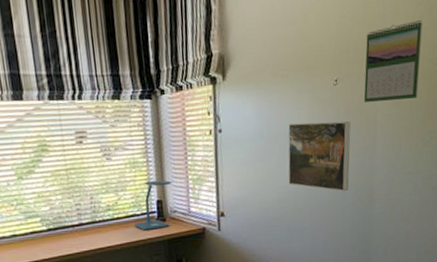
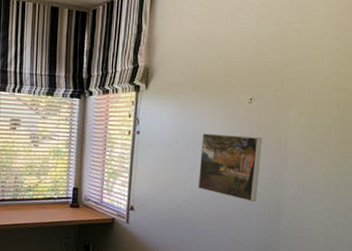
desk lamp: present [134,180,172,231] -> none [50,169,89,214]
calendar: present [364,20,422,102] -> none [277,53,337,123]

